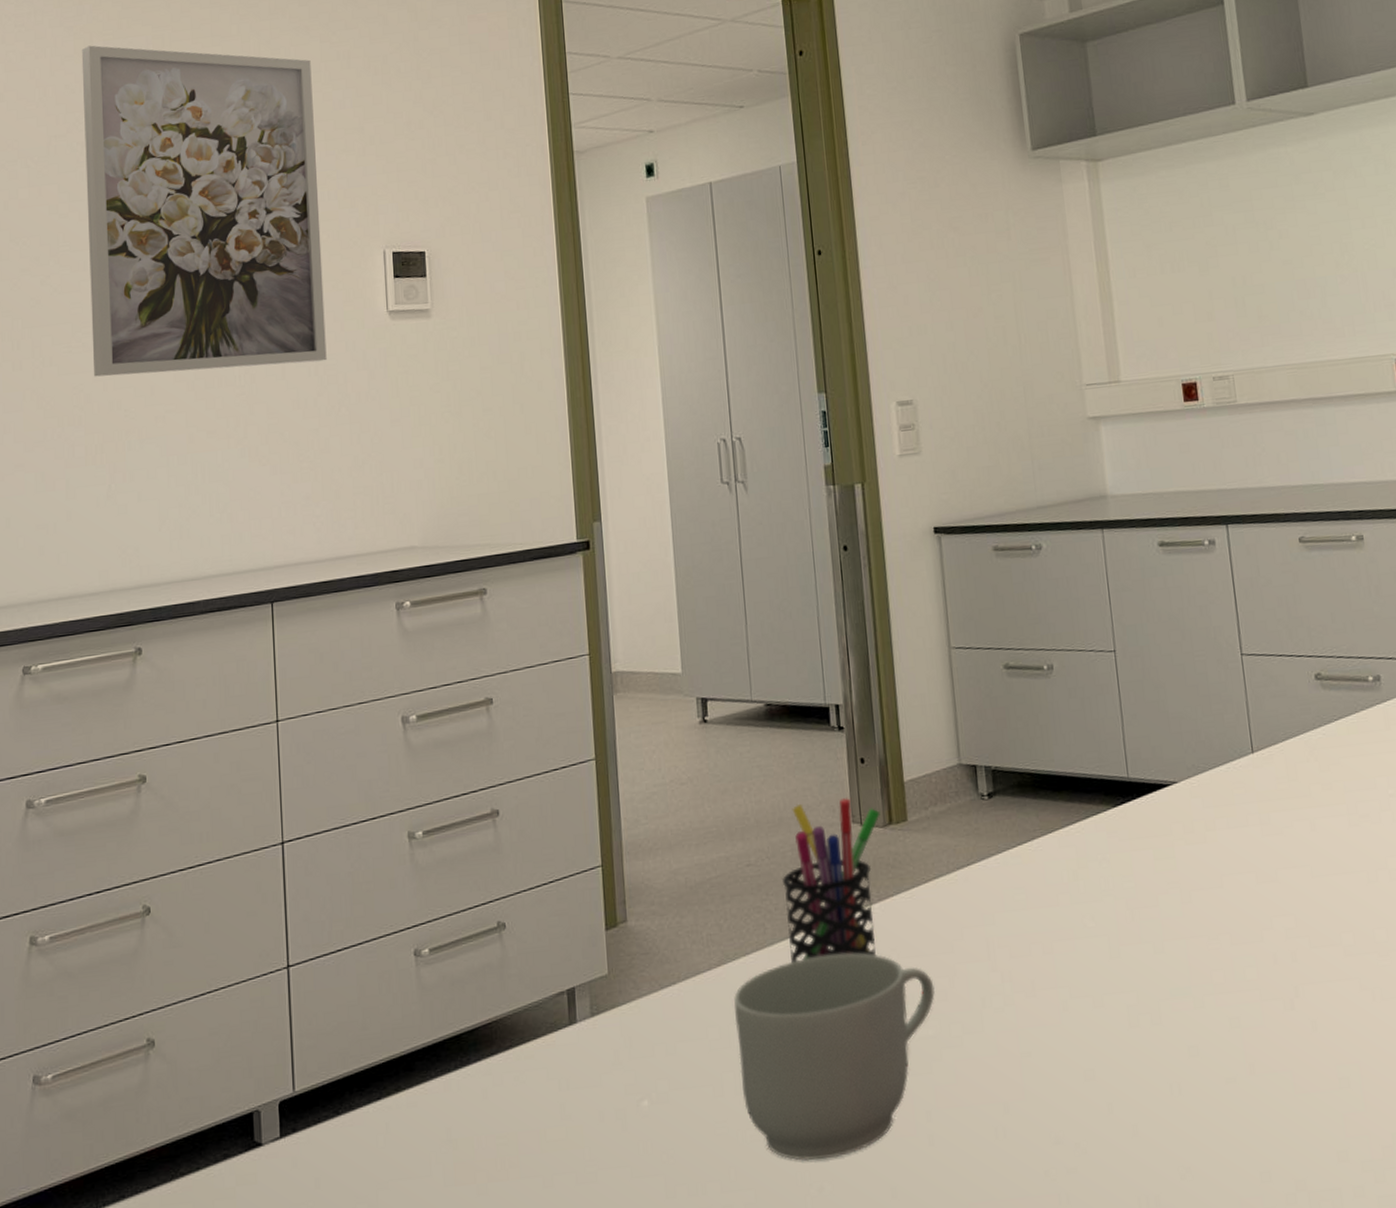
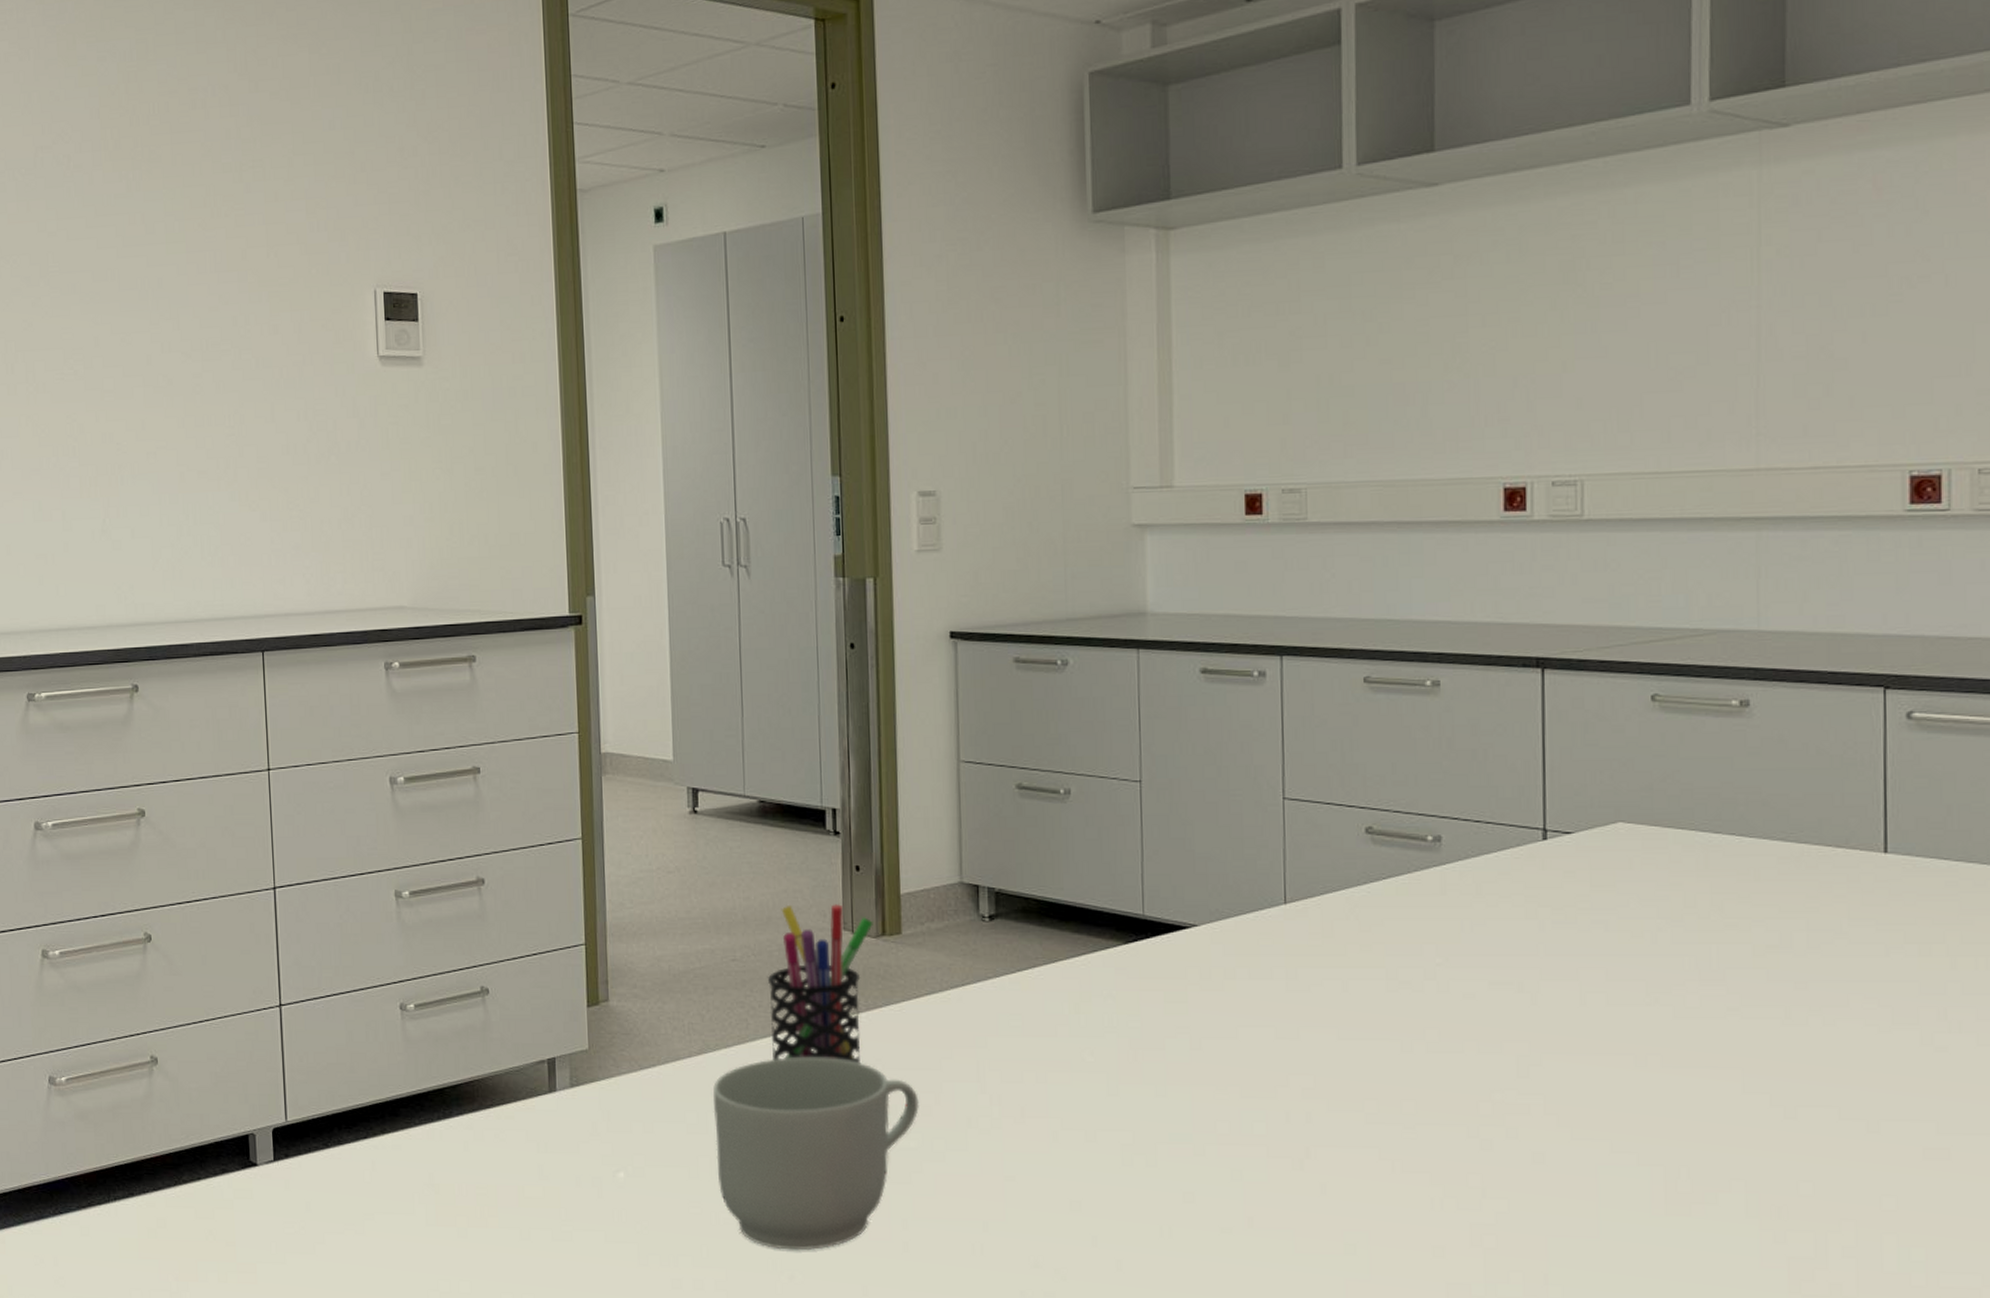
wall art: present [81,45,327,377] -> none [65,48,316,407]

